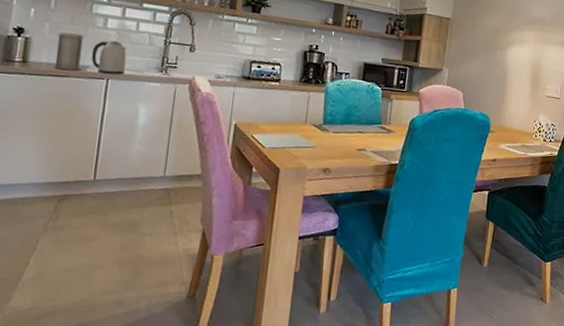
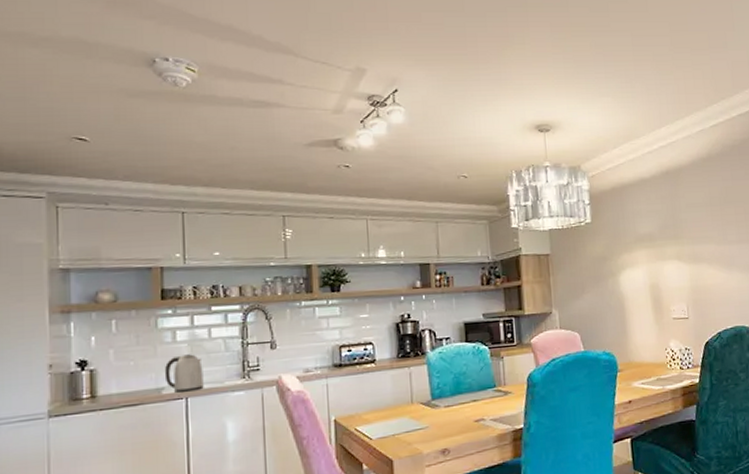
canister: present [54,32,84,72] -> none [125,354,155,399]

